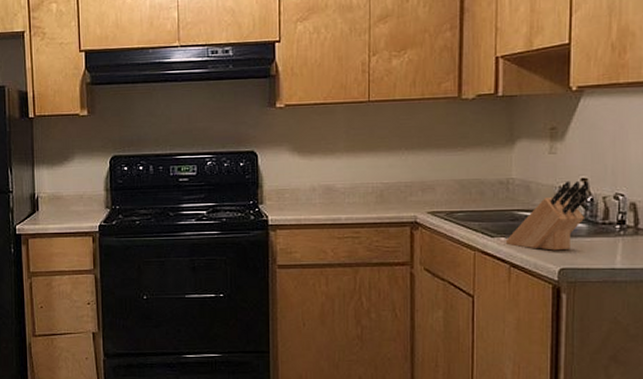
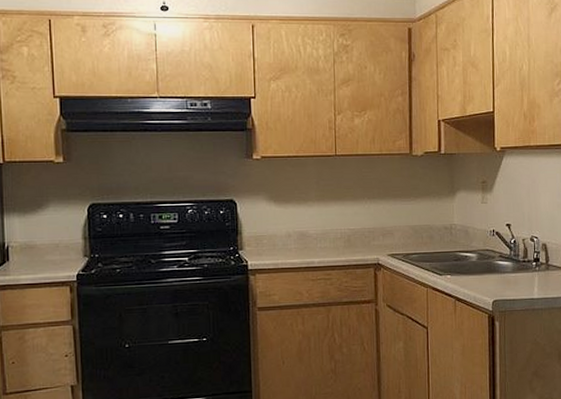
knife block: present [505,180,590,251] -> none [451,226,513,285]

